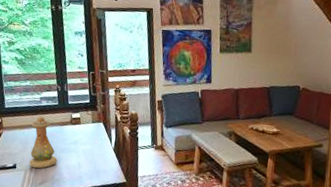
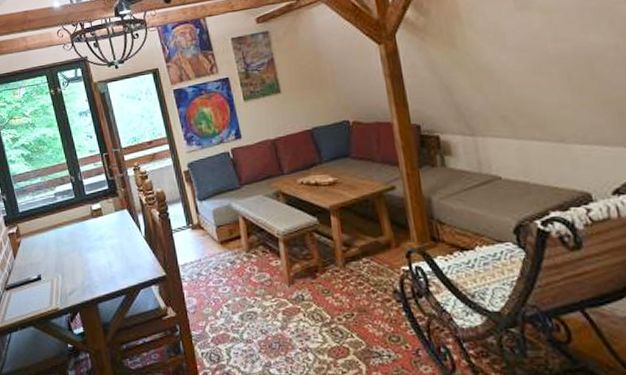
vase: present [29,116,58,169] -> none [49,214,85,276]

